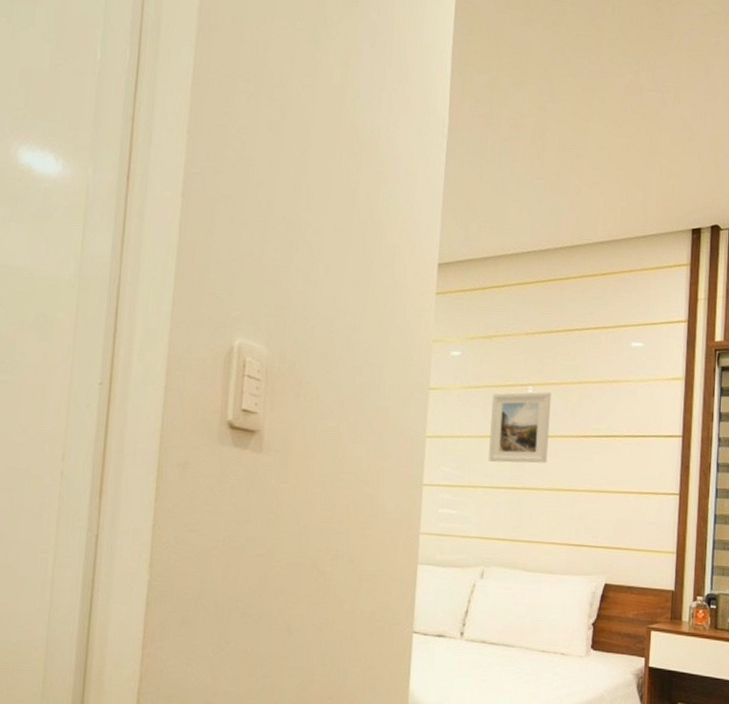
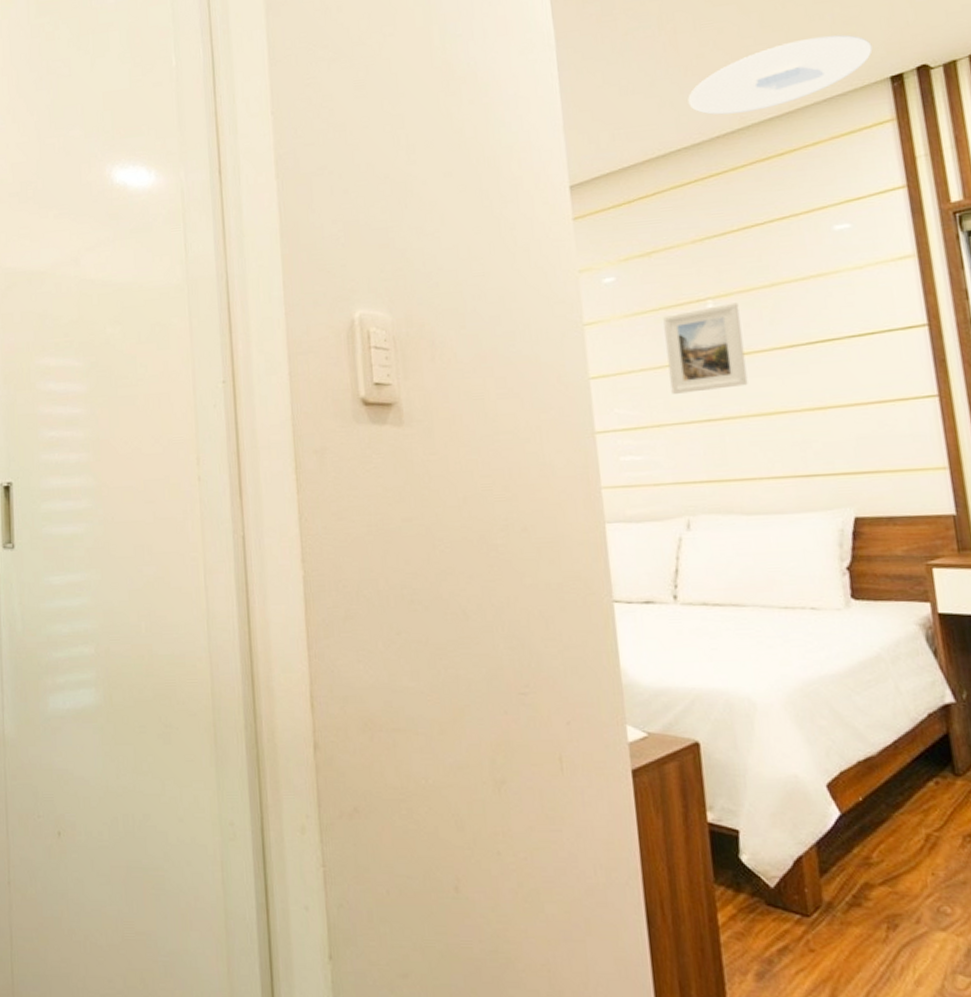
ceiling light: none [543,181,684,233] -> present [688,35,873,115]

